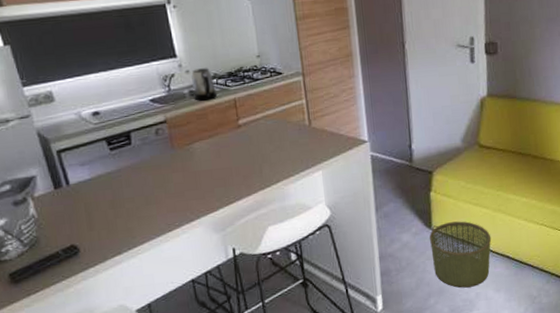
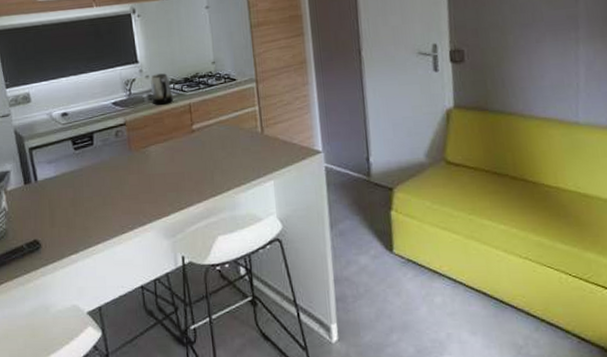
basket: present [429,221,492,288] -> none [390,246,464,326]

